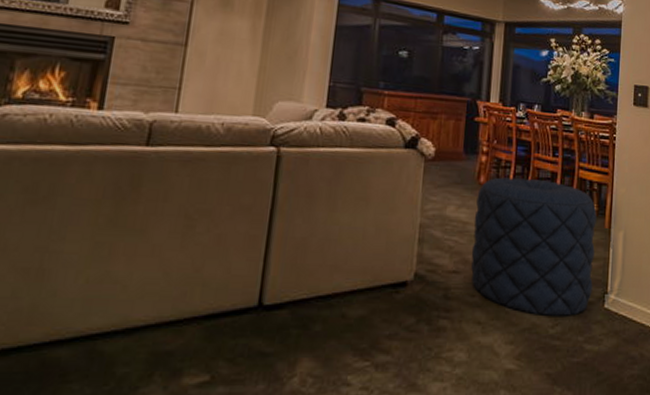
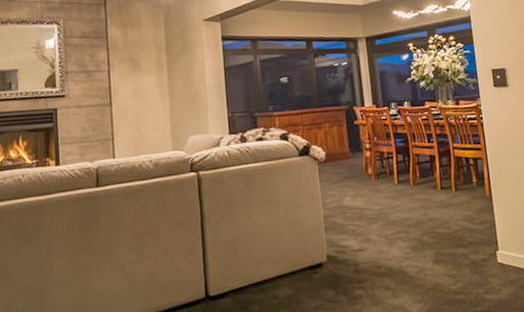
pouf: present [471,177,597,316] -> none [368,163,485,276]

